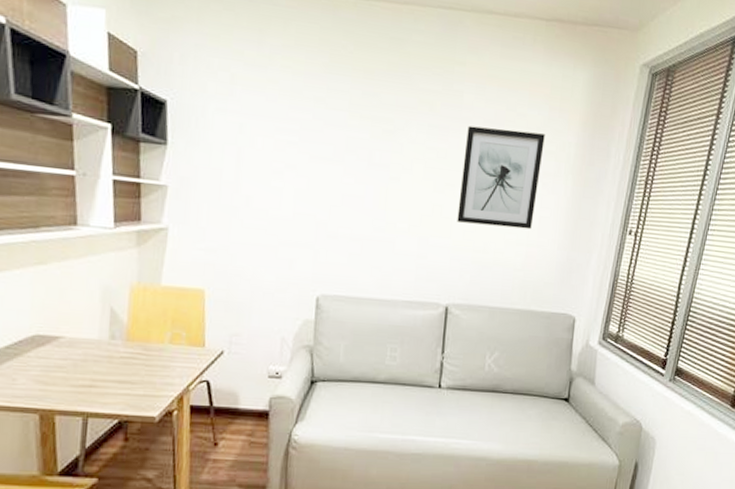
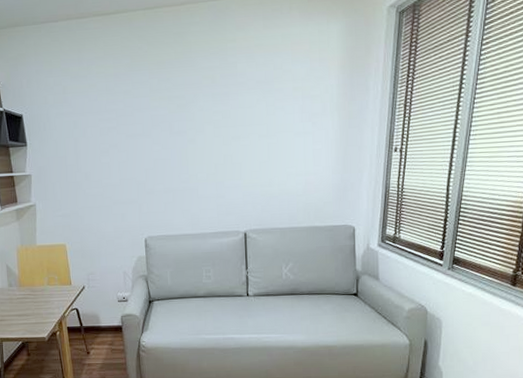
wall art: present [457,126,545,230] -> none [244,82,310,165]

